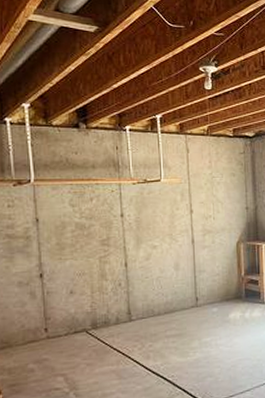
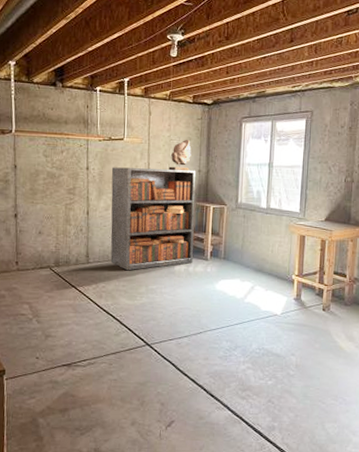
bookcase: none [149,207,248,325] -> present [110,167,196,271]
sculpture bust: none [213,175,237,210] -> present [168,139,192,171]

